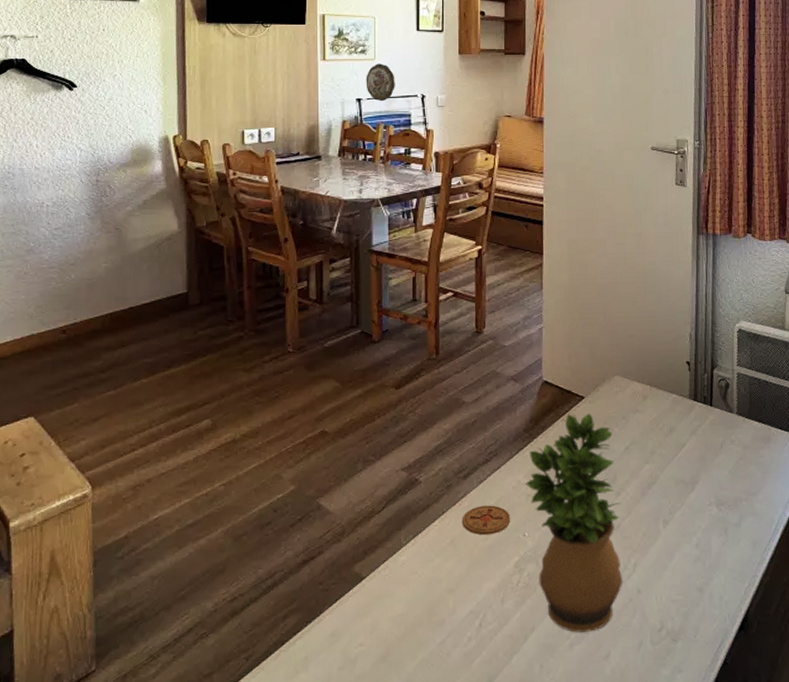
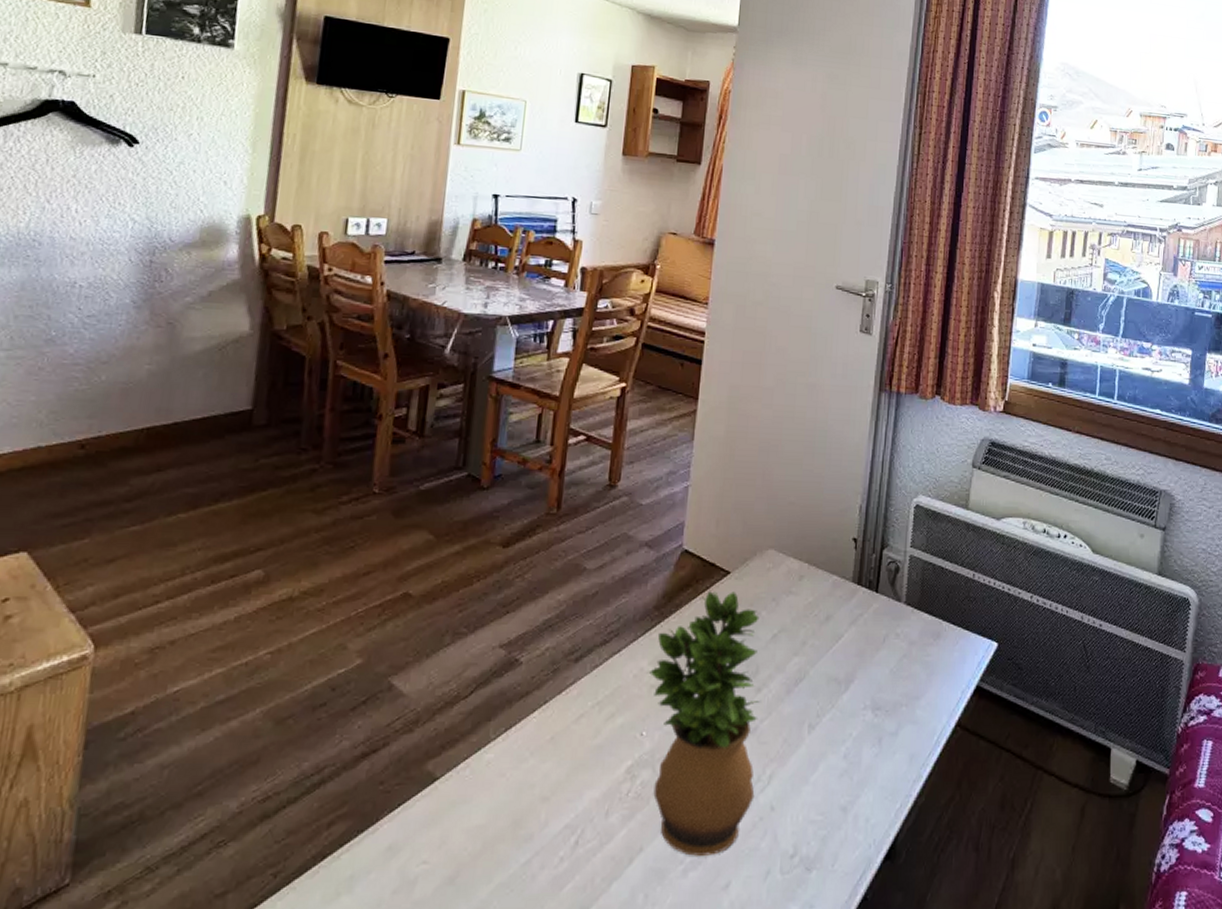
decorative plate: present [366,63,395,102] -> none [506,155,543,201]
coaster: present [461,505,511,536] -> none [566,696,628,733]

